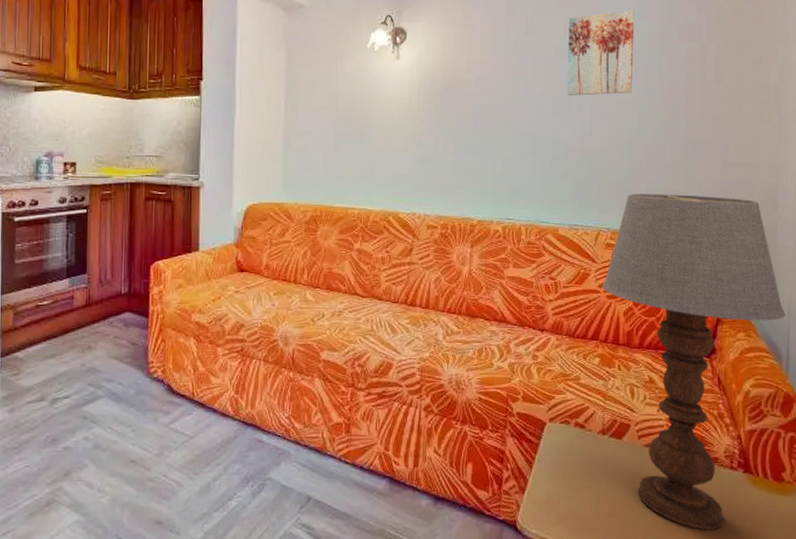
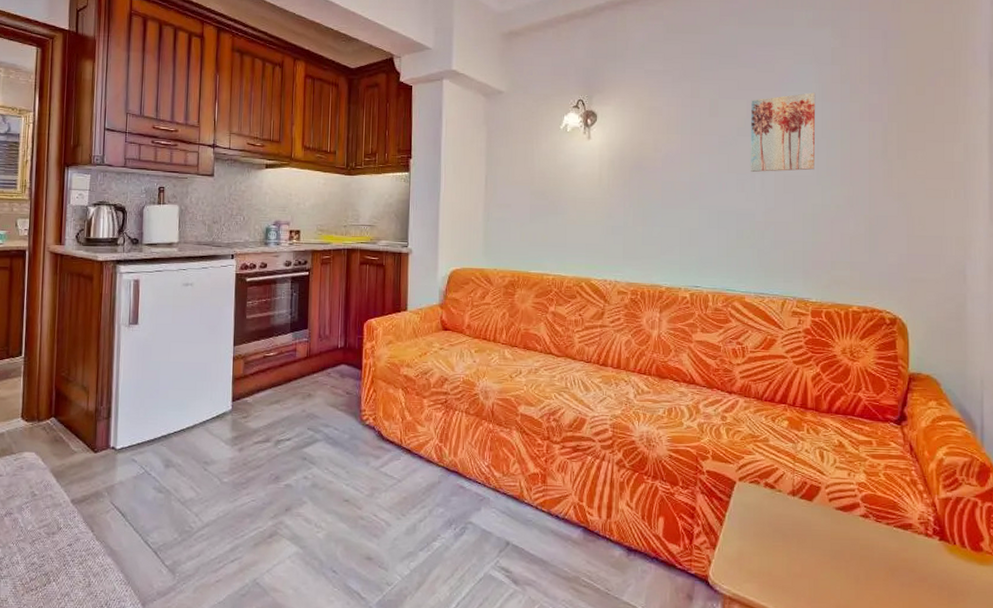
table lamp: present [602,193,786,530] -> none [789,264,979,596]

